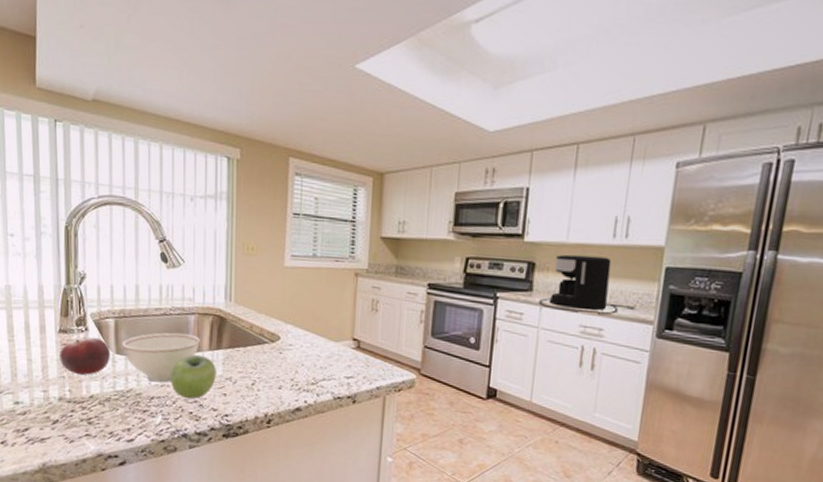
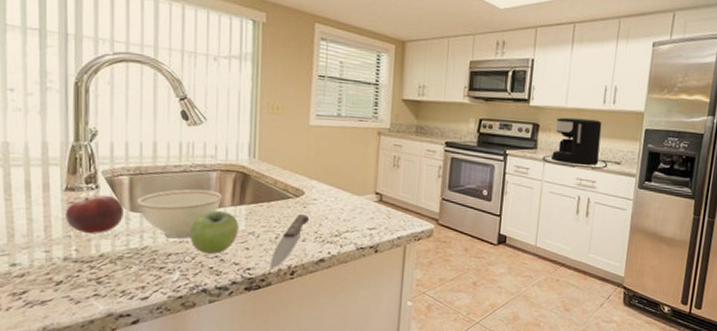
kitchen knife: none [246,360,286,417] -> present [269,214,310,269]

